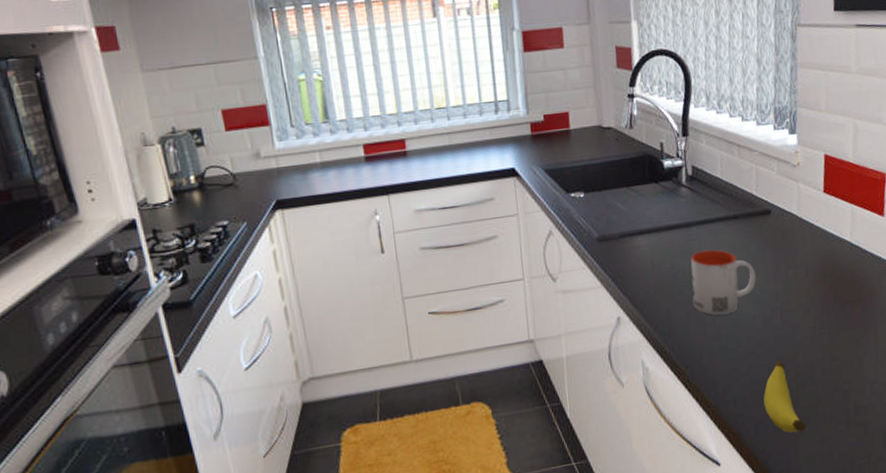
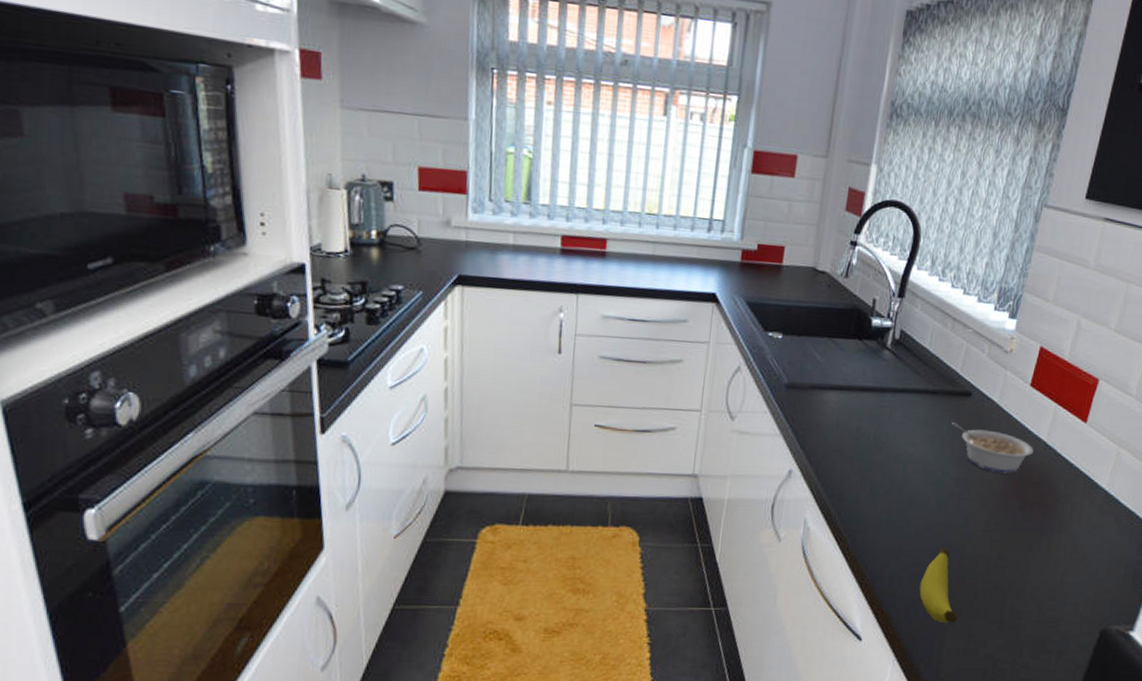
mug: present [691,249,756,316] -> none [870,419,942,490]
legume: none [759,241,841,280] -> present [952,422,1034,474]

